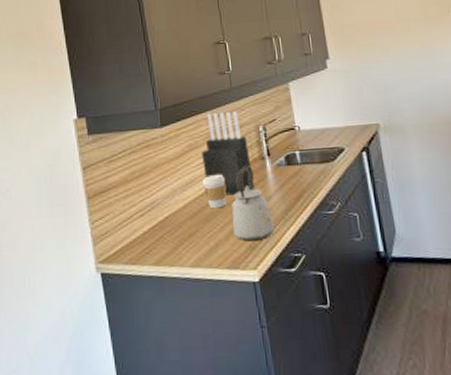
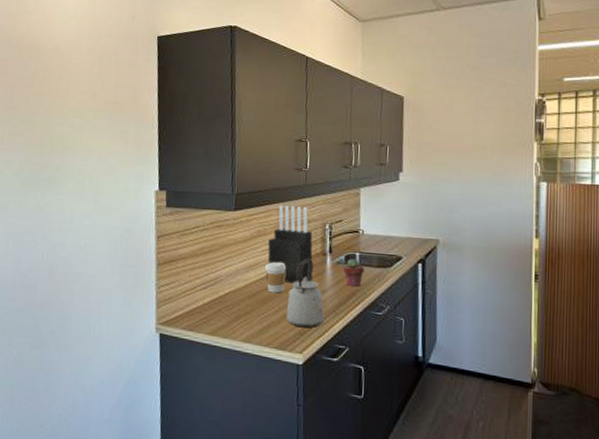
potted succulent: none [284,158,308,188] -> present [342,259,364,287]

